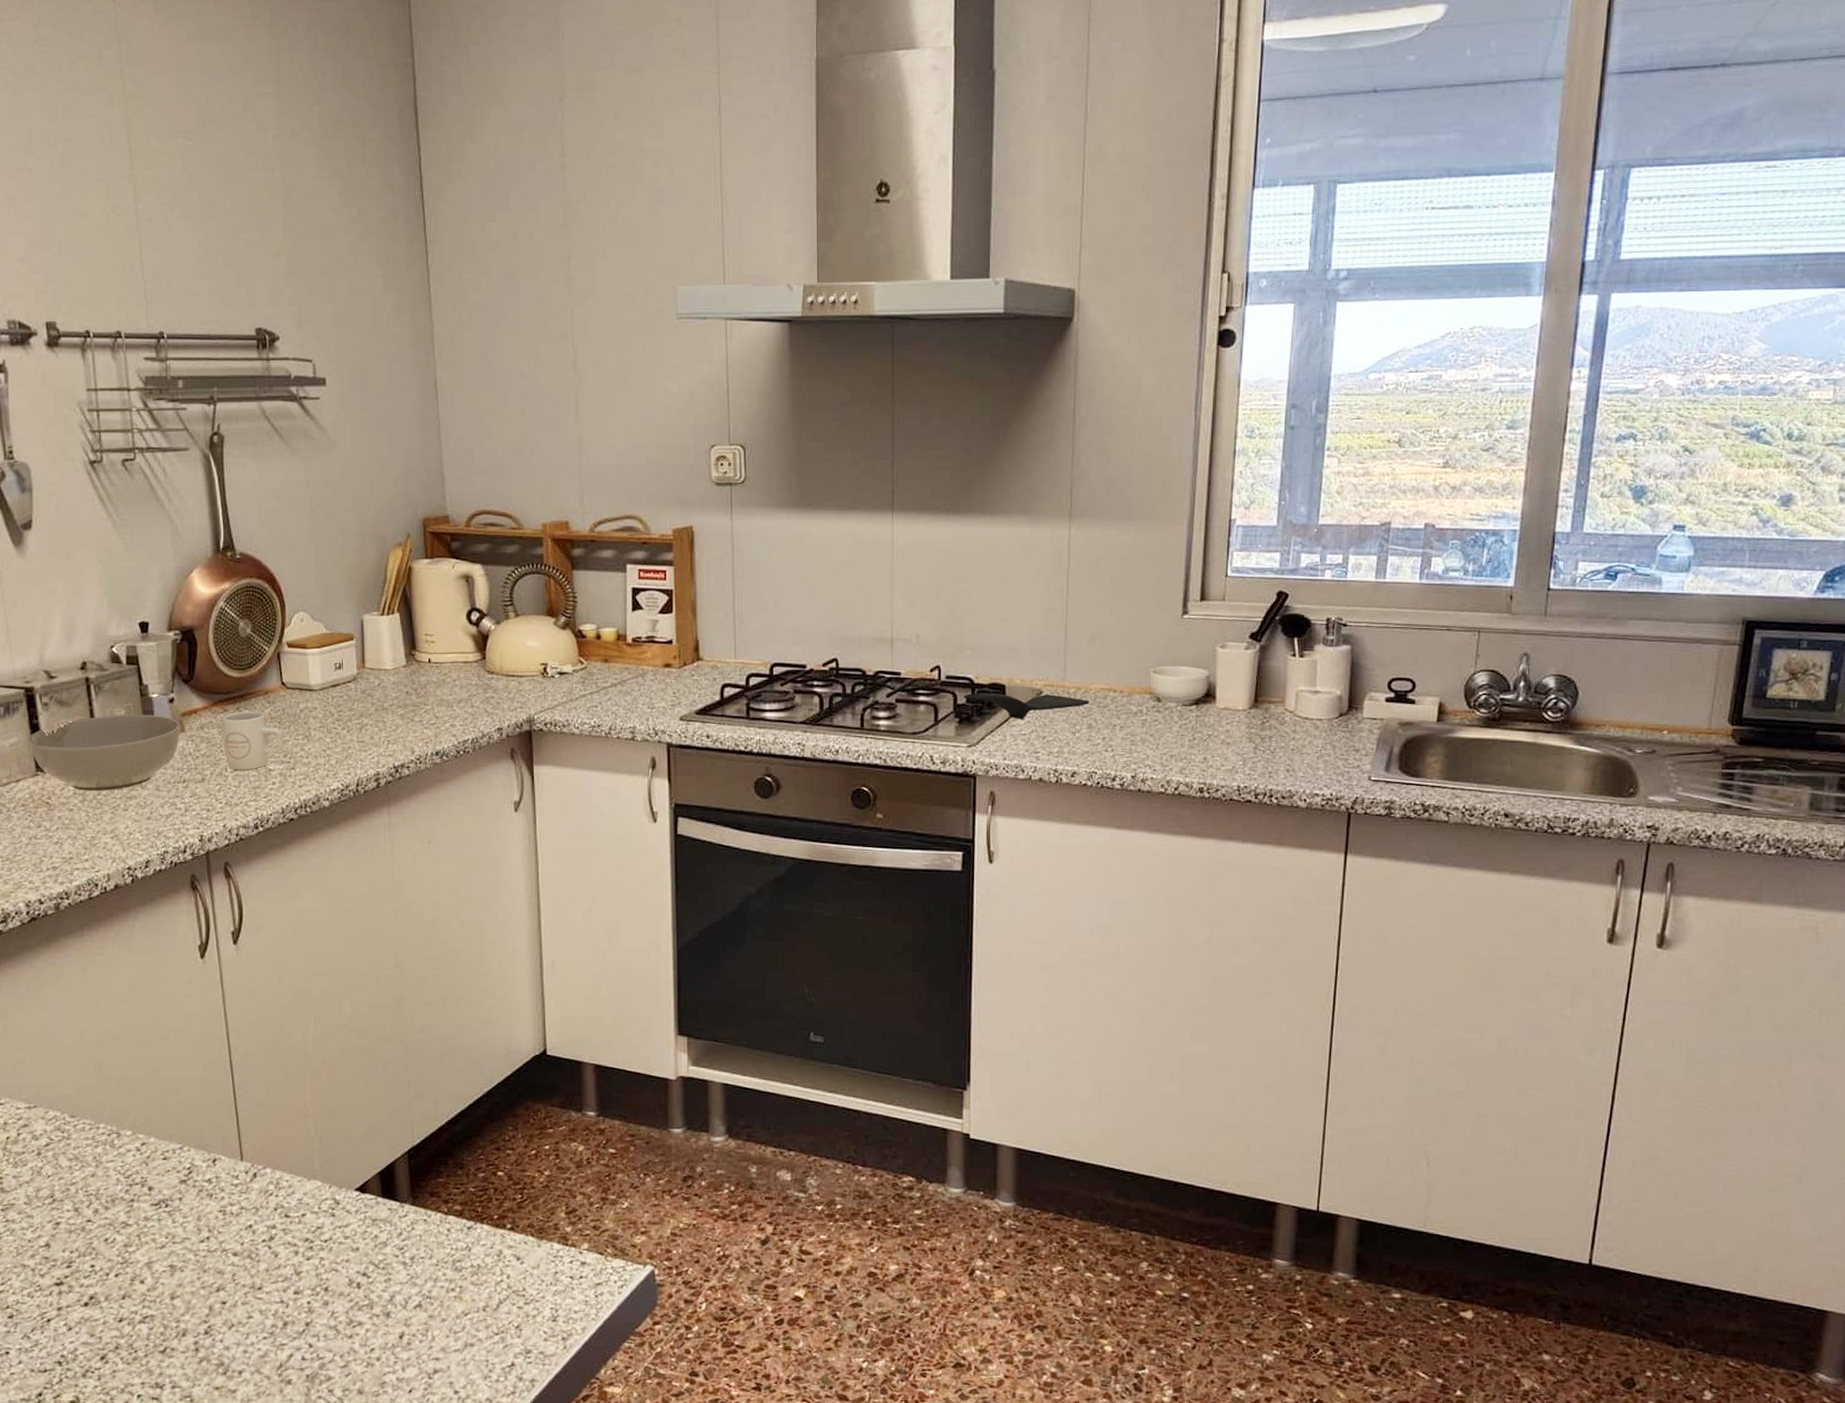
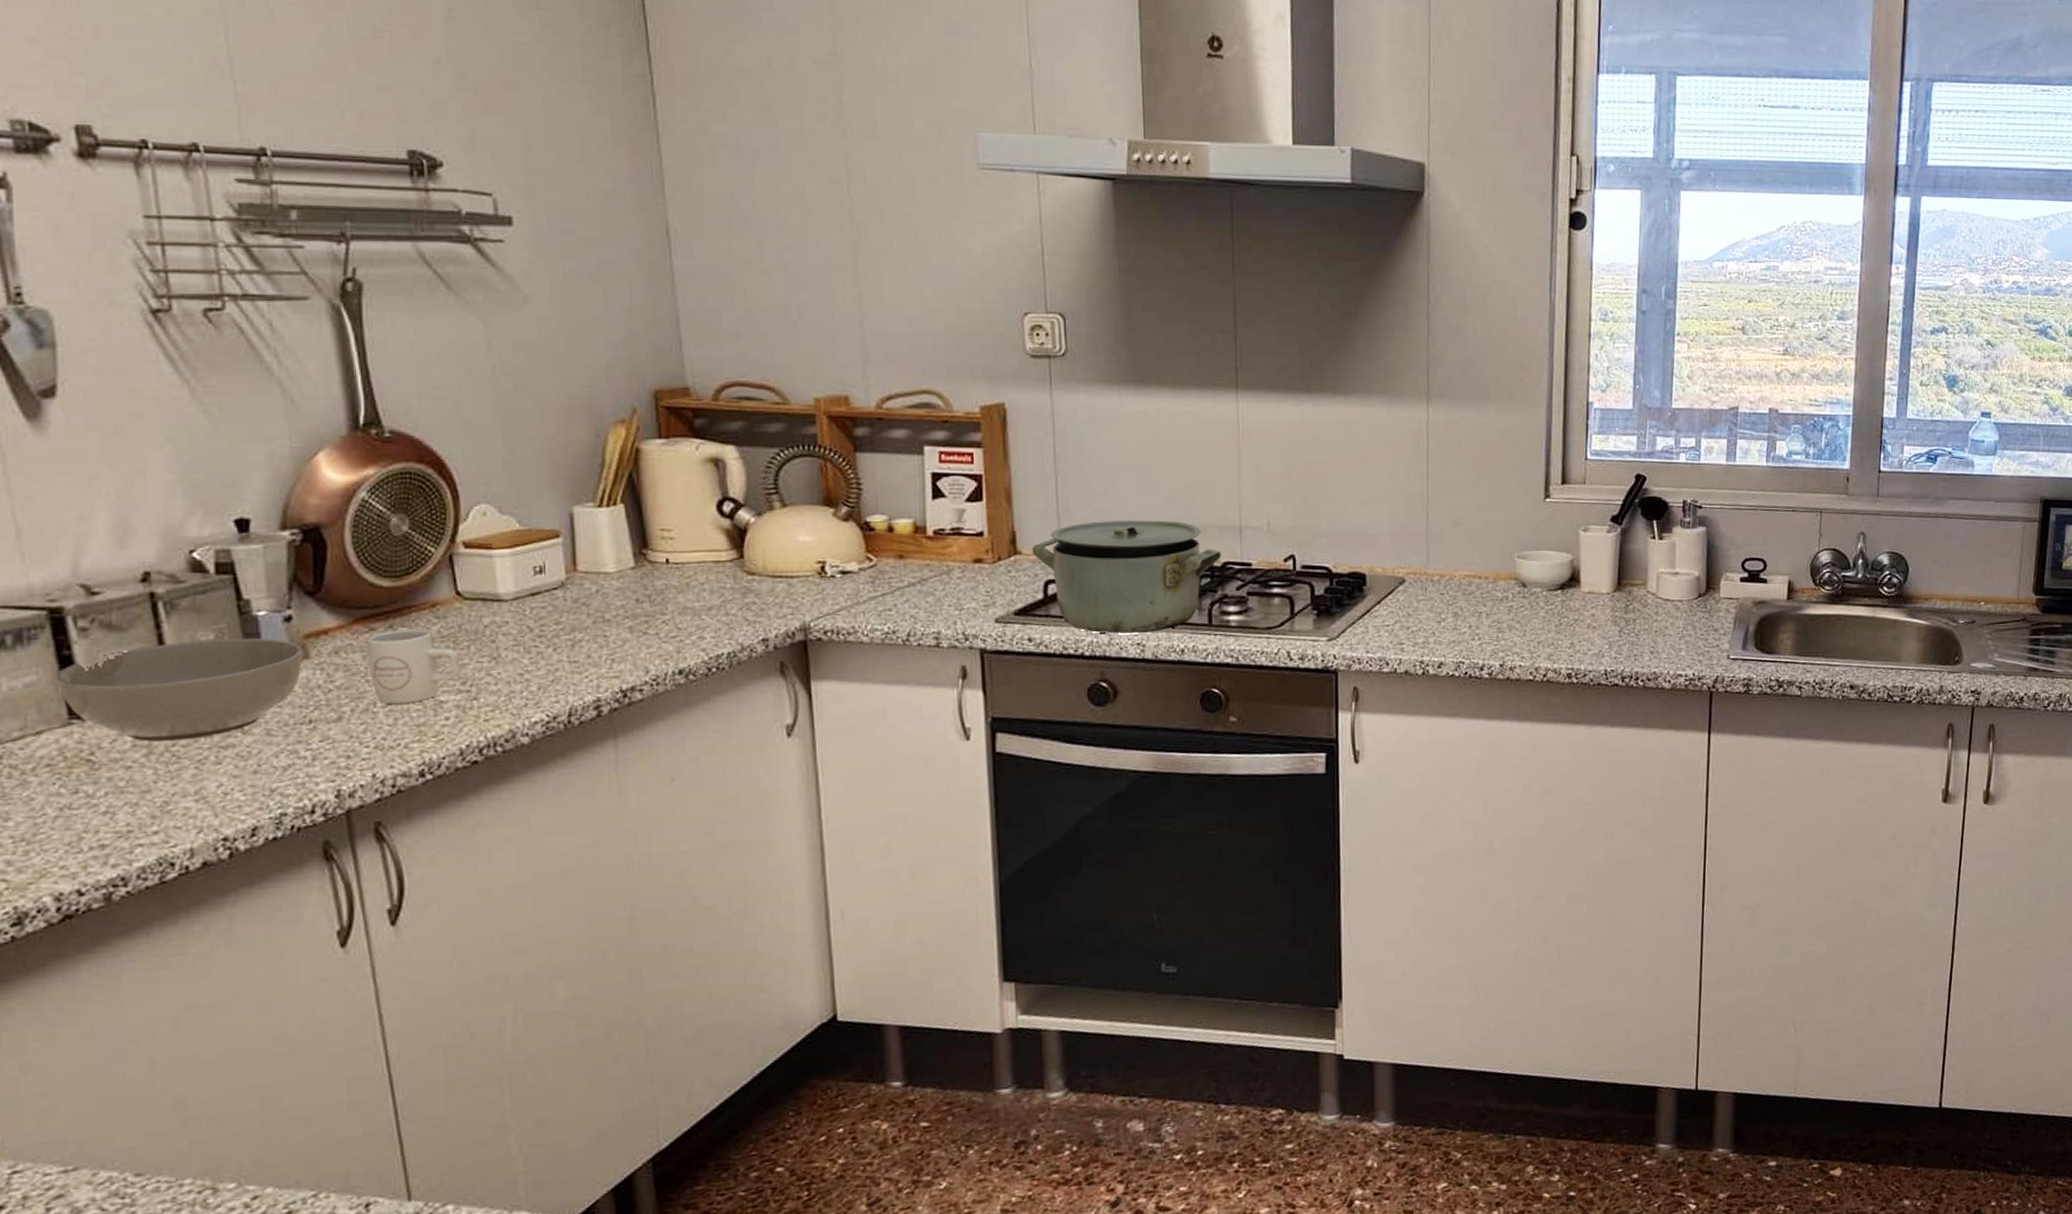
saucepan: none [711,632,874,734] -> present [1031,520,1221,634]
spatula: present [963,693,1090,719] -> none [1321,582,1455,610]

